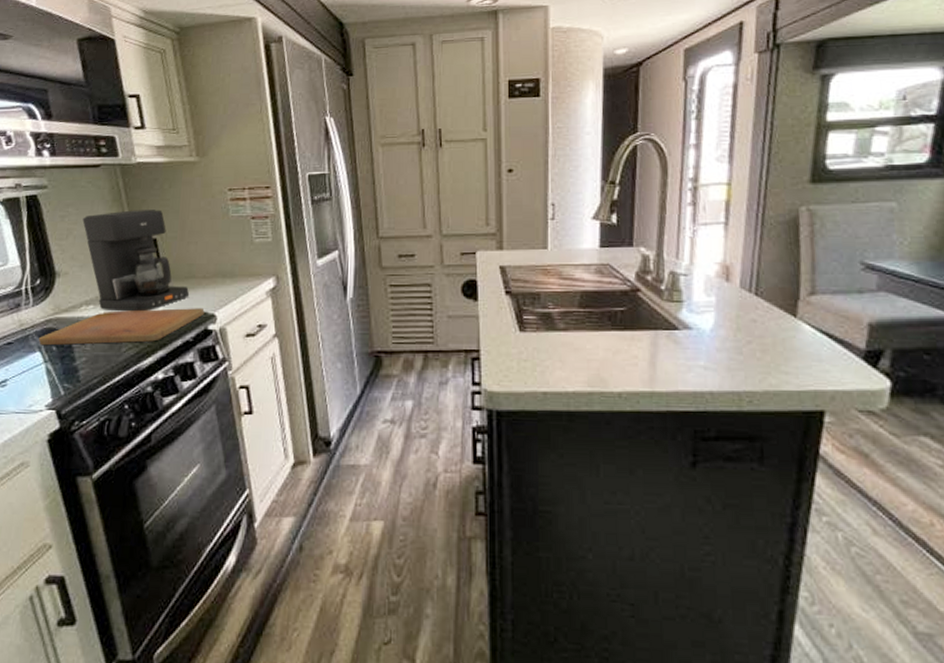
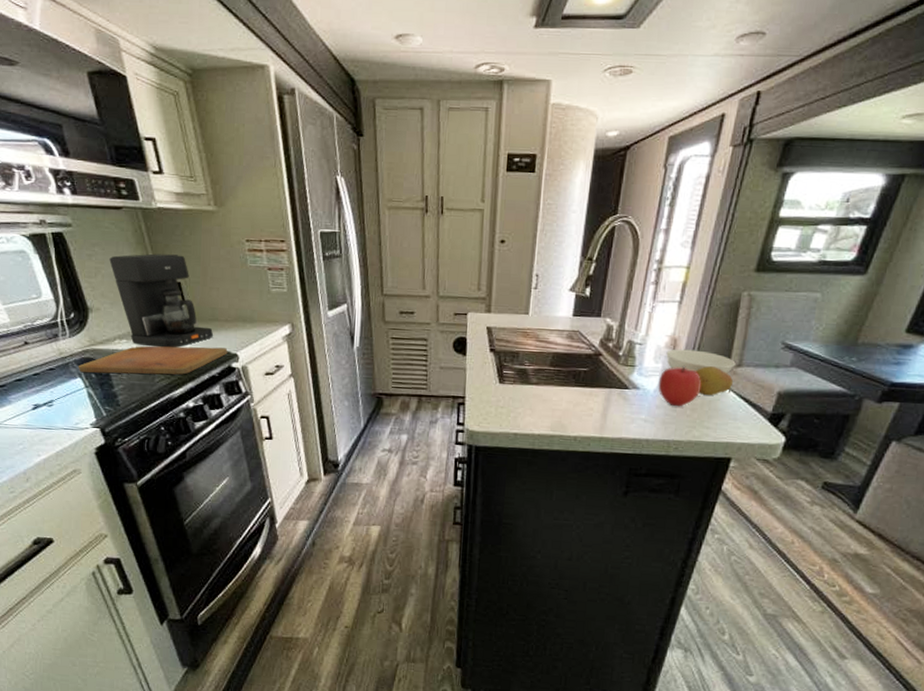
fruit: none [714,298,769,349] -> present [658,366,702,407]
bowl: none [718,278,807,305] -> present [666,349,736,374]
fruit: none [758,297,809,332] -> present [695,366,733,395]

